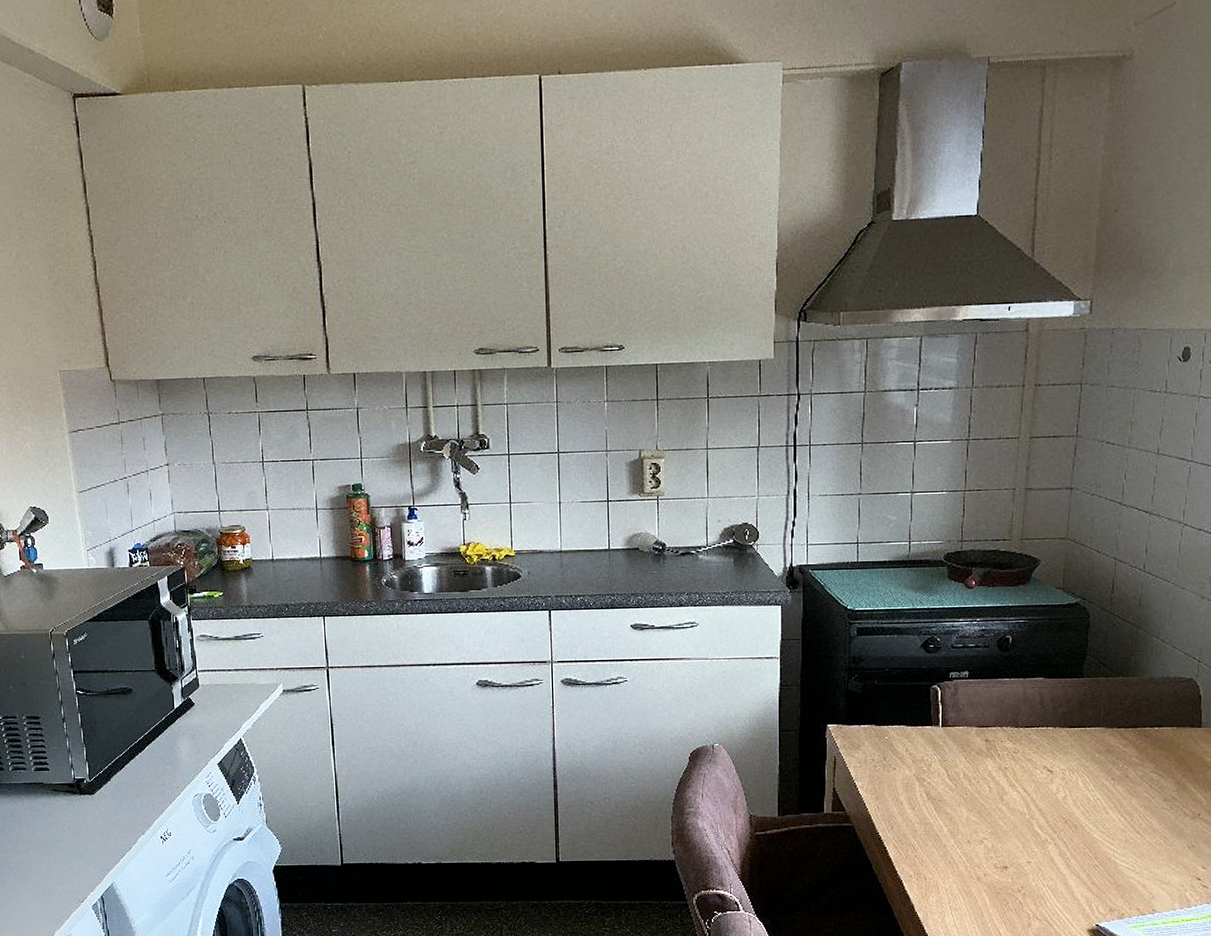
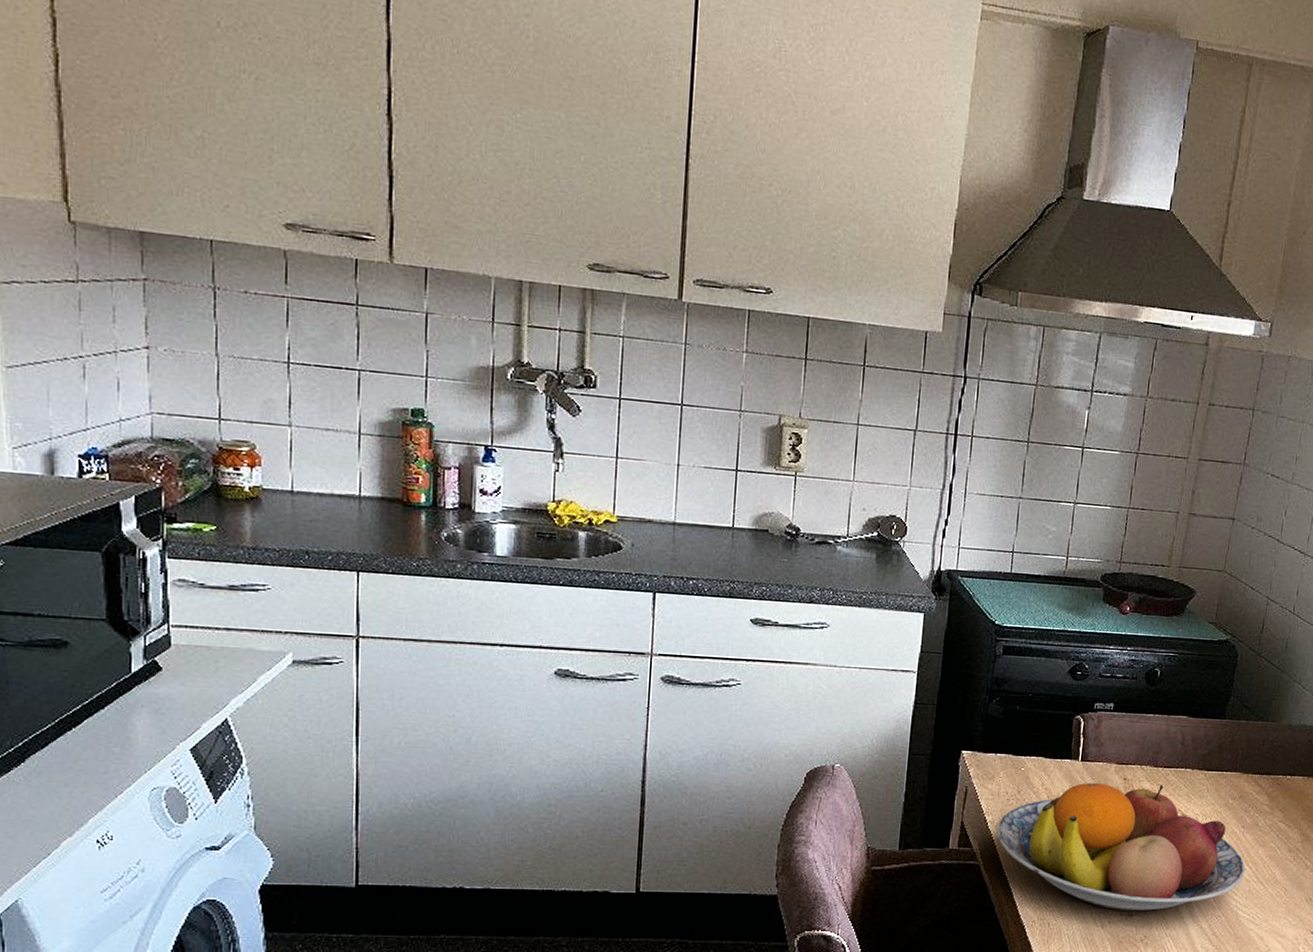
fruit bowl: none [867,744,1120,864] -> present [996,782,1246,912]

